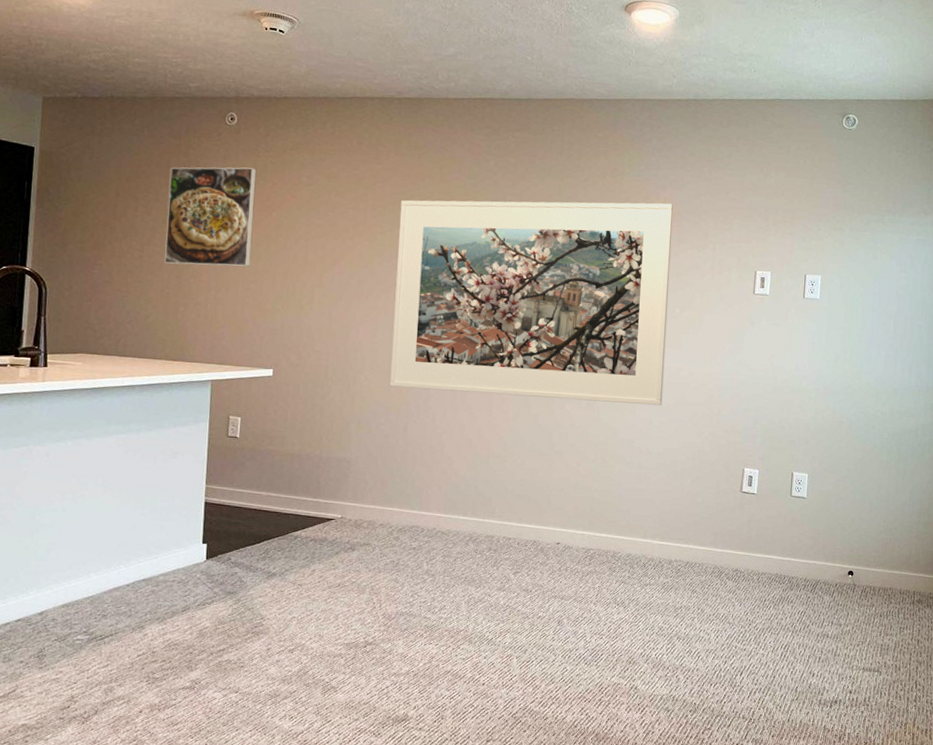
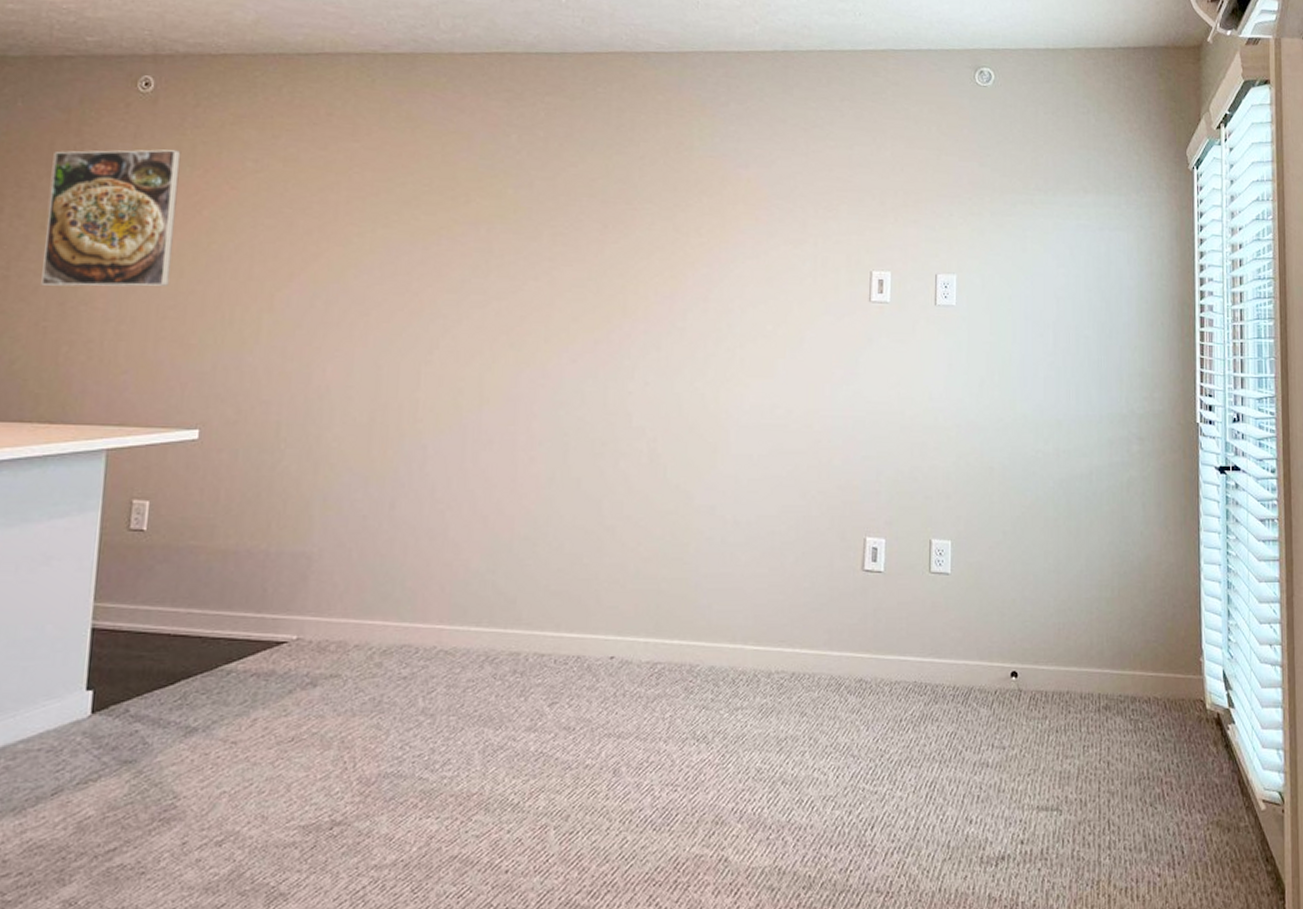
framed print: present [389,200,673,406] -> none [370,185,760,457]

